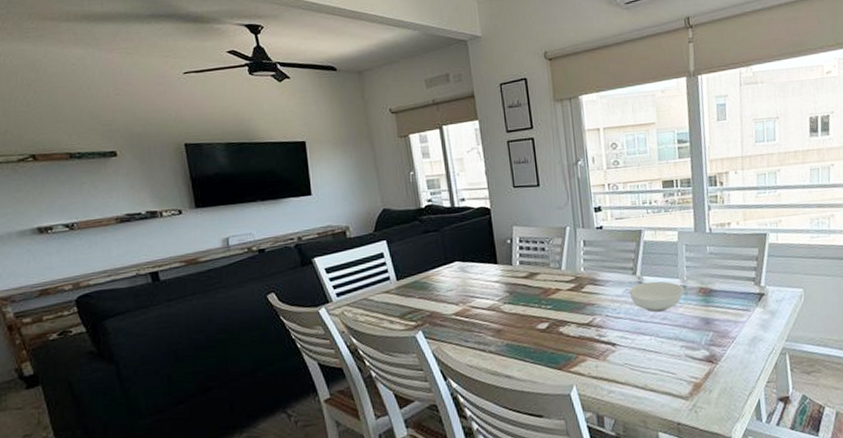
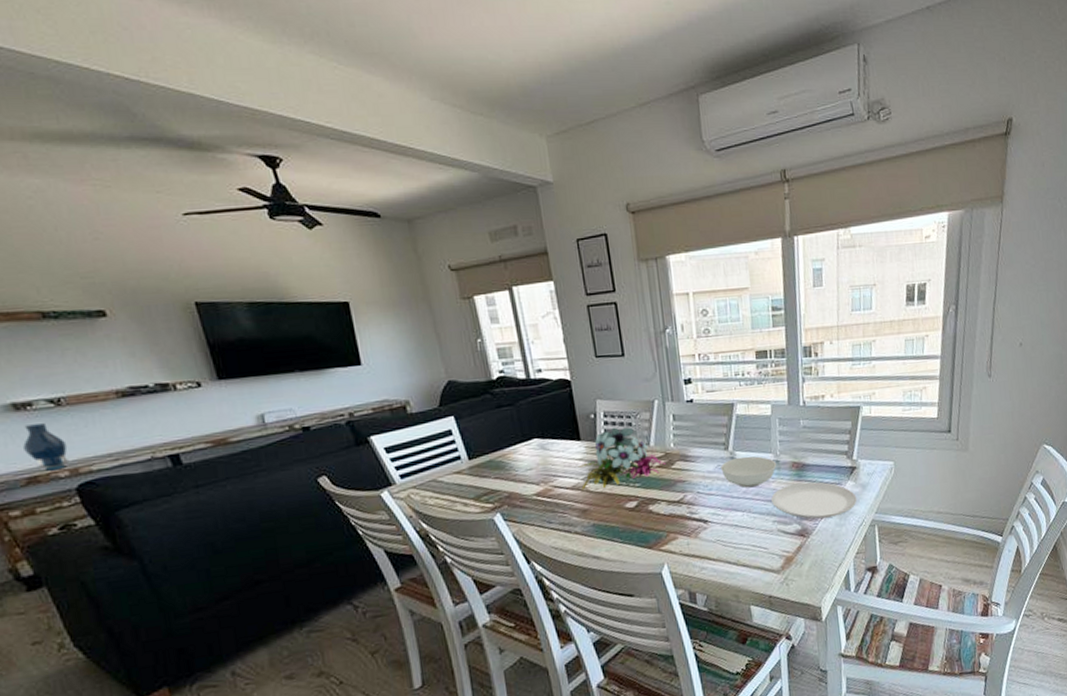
vase: none [41,244,74,285] -> present [23,423,70,471]
flower arrangement: none [495,252,577,311] -> present [579,427,667,490]
plate: none [679,307,766,346] -> present [771,481,857,519]

